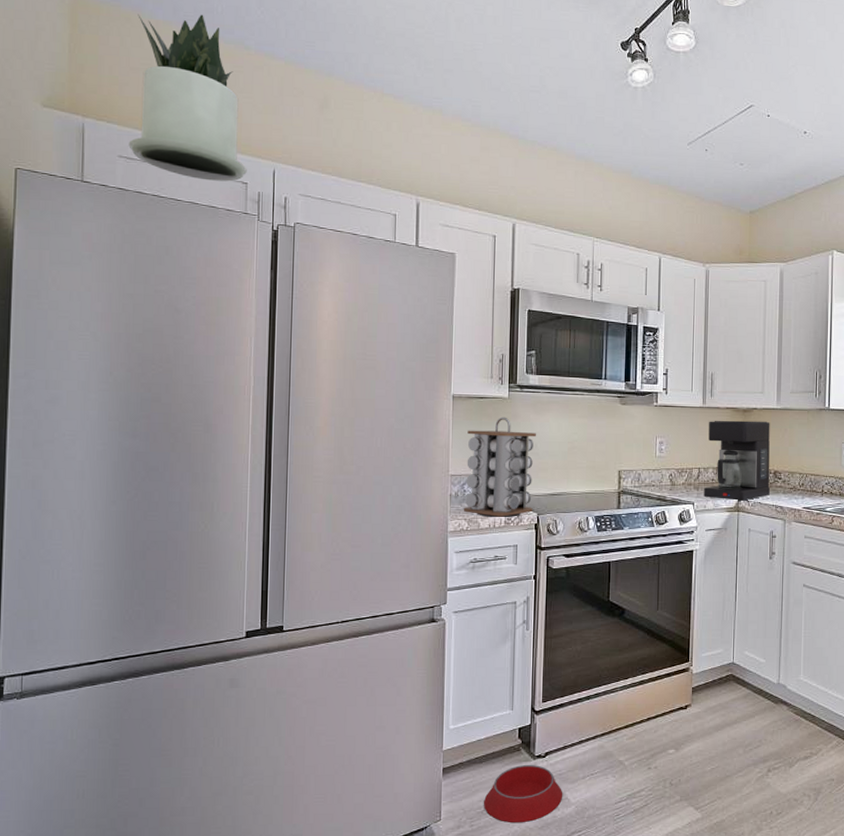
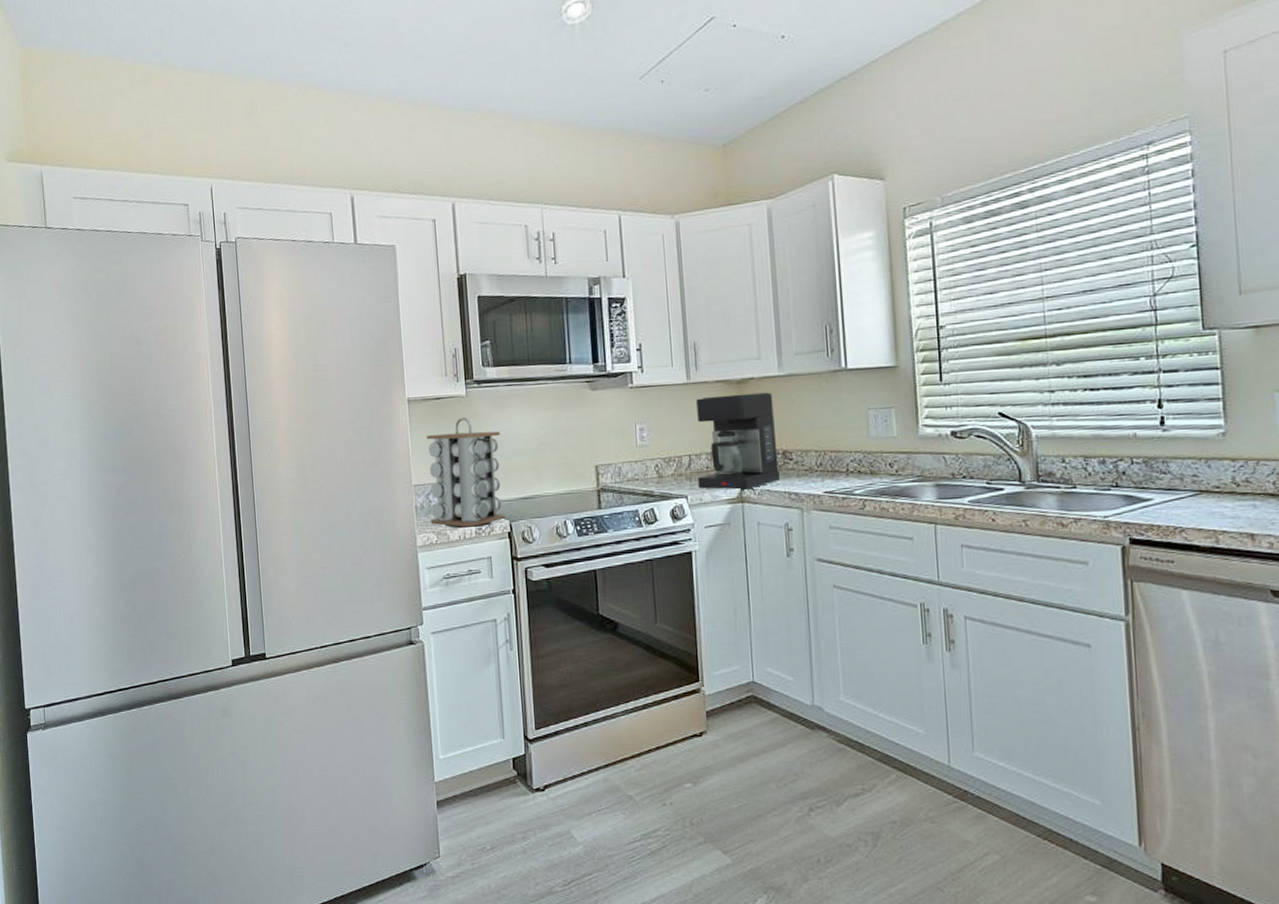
planter: present [128,14,247,182] -> none [76,42,187,209]
pet bowl: present [484,765,563,822] -> none [483,799,569,862]

